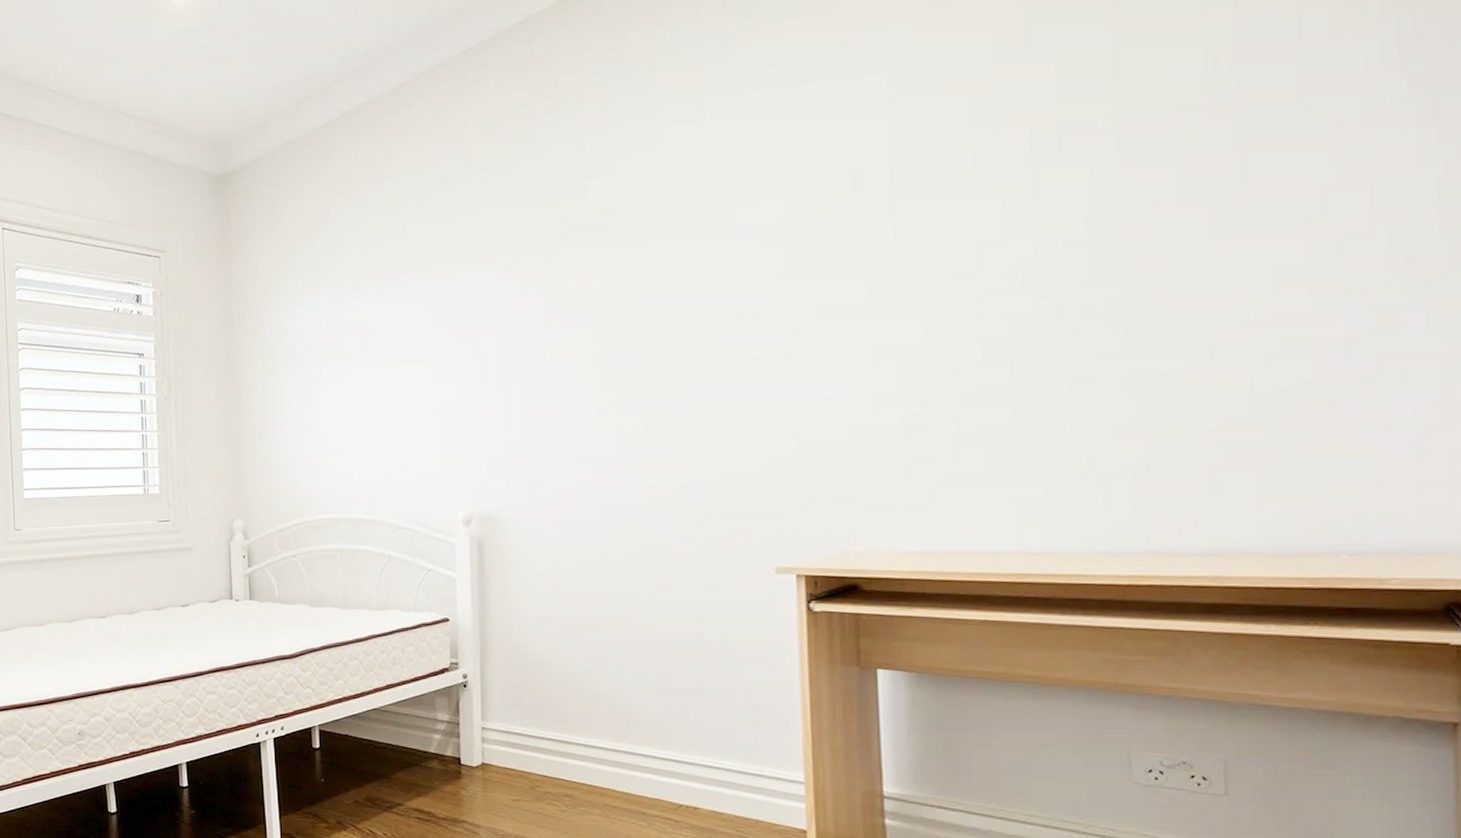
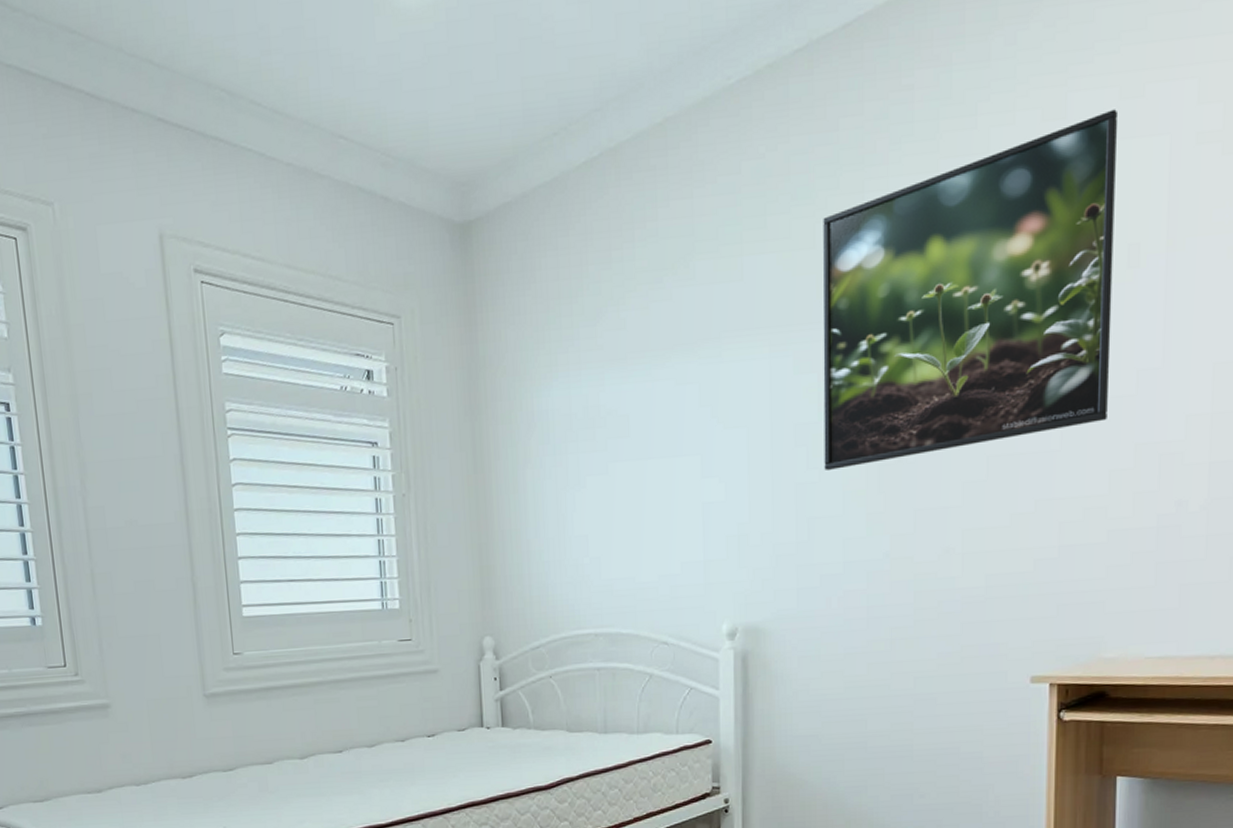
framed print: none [546,55,840,375] -> present [822,109,1119,470]

